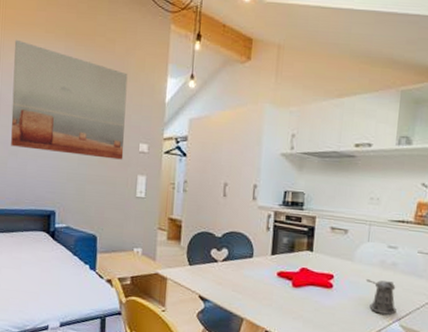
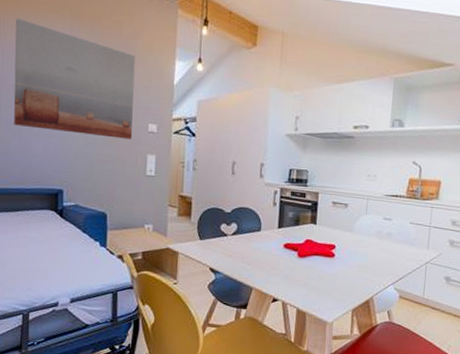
pepper shaker: present [365,279,396,315] -> none [364,248,391,280]

